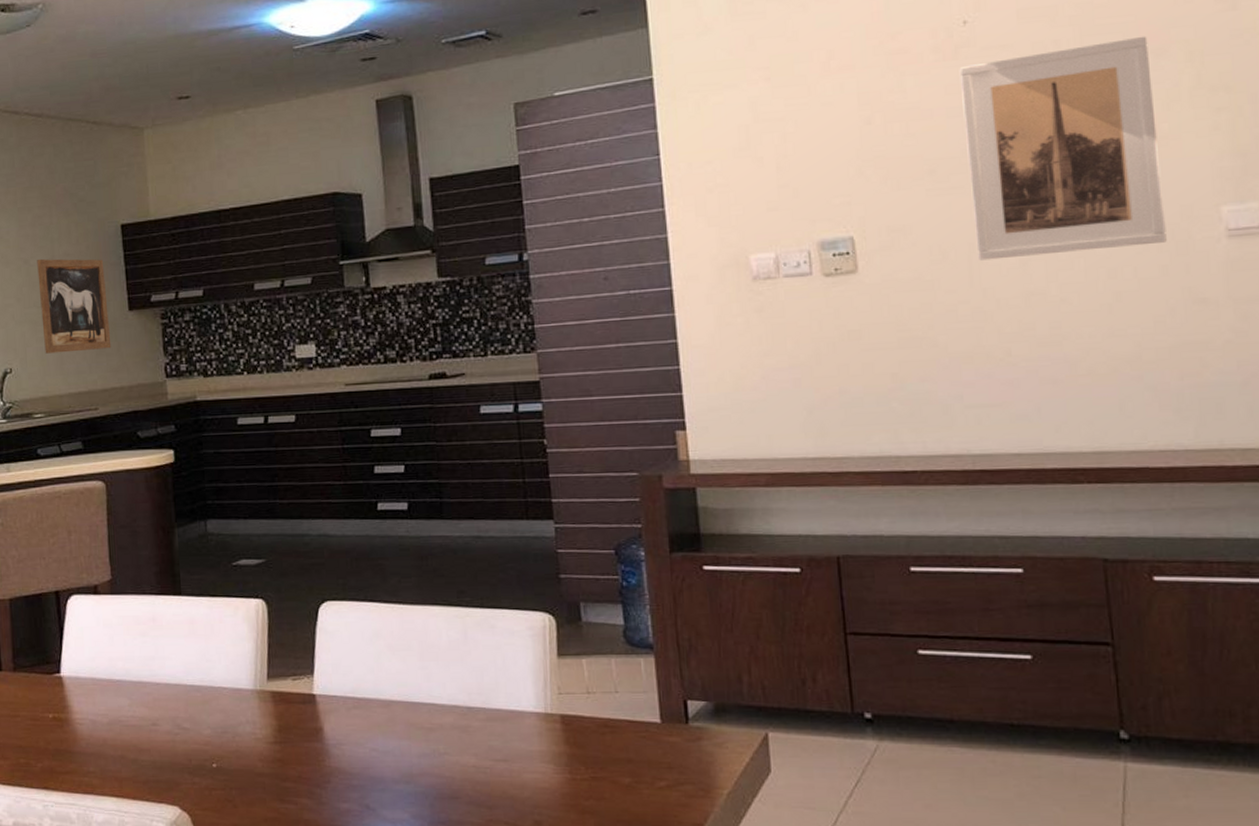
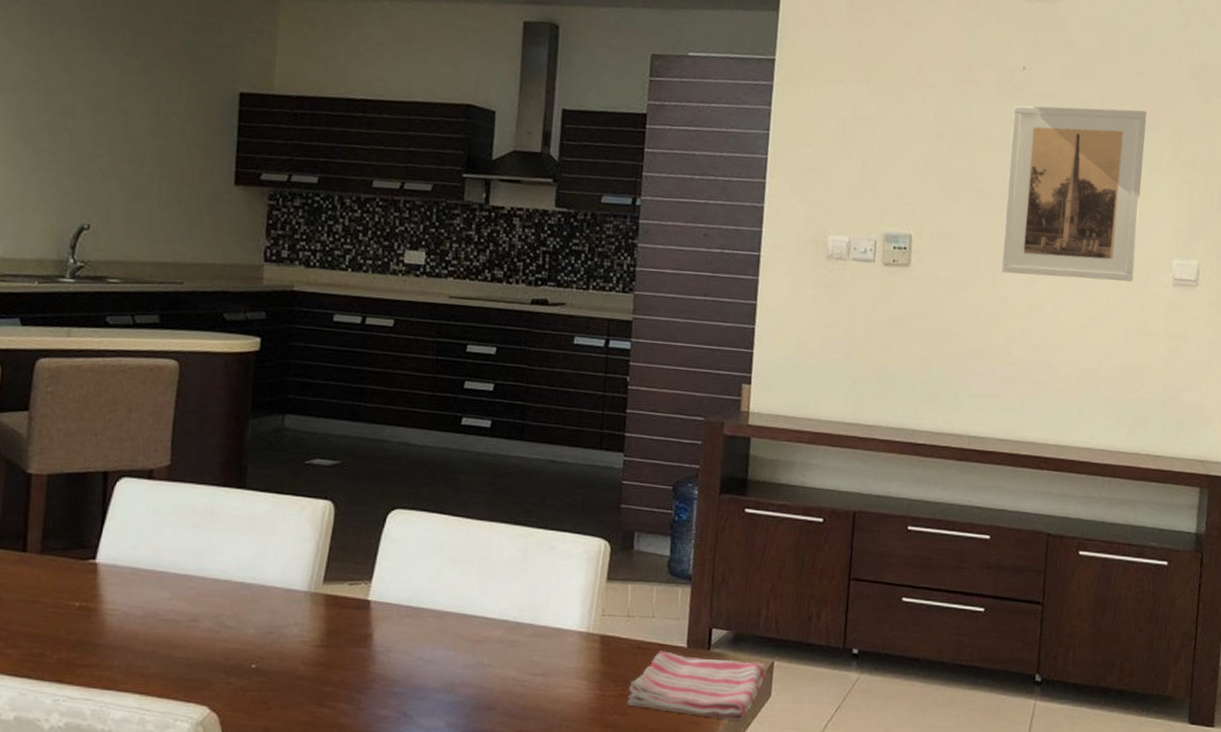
wall art: present [37,258,112,354] -> none [132,111,215,221]
dish towel: none [601,728,761,802] -> present [627,651,767,721]

